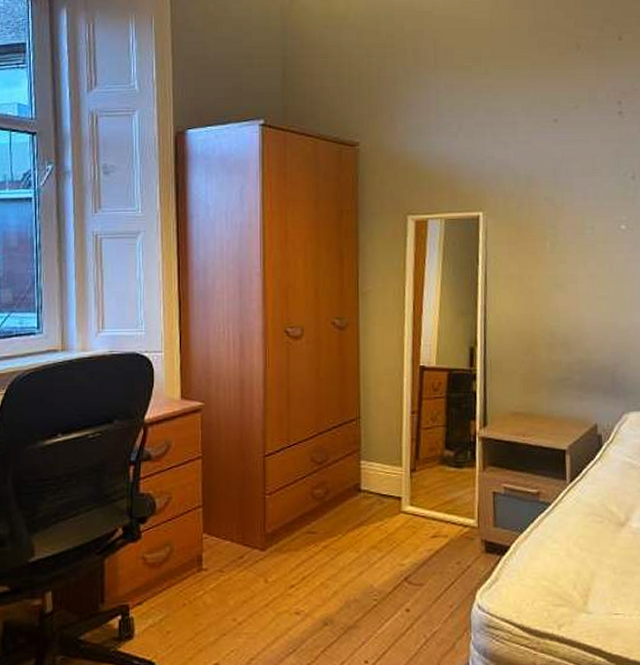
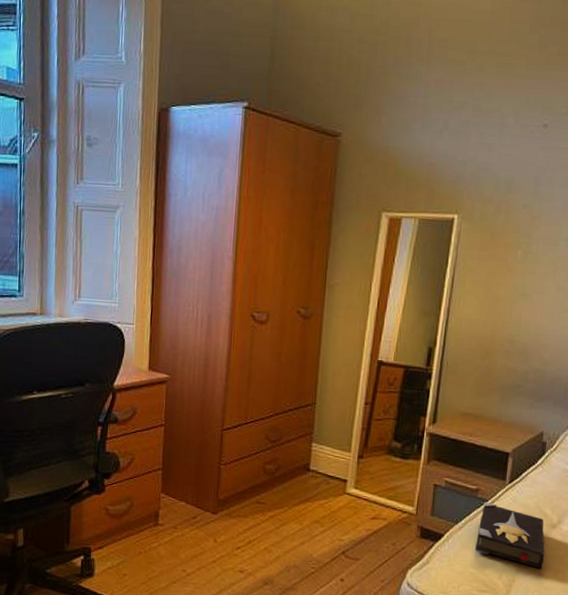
hardback book: none [544,505,617,574] -> present [474,501,545,570]

